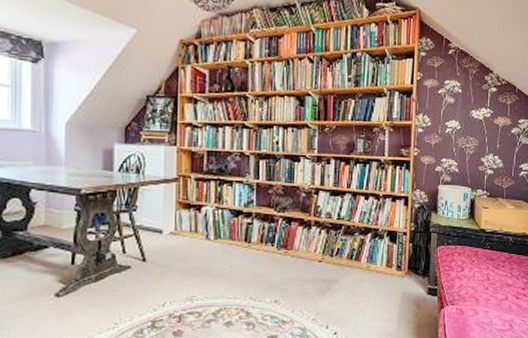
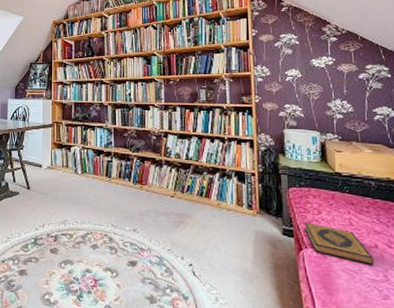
hardback book: none [447,280,503,316] -> present [304,222,374,265]

